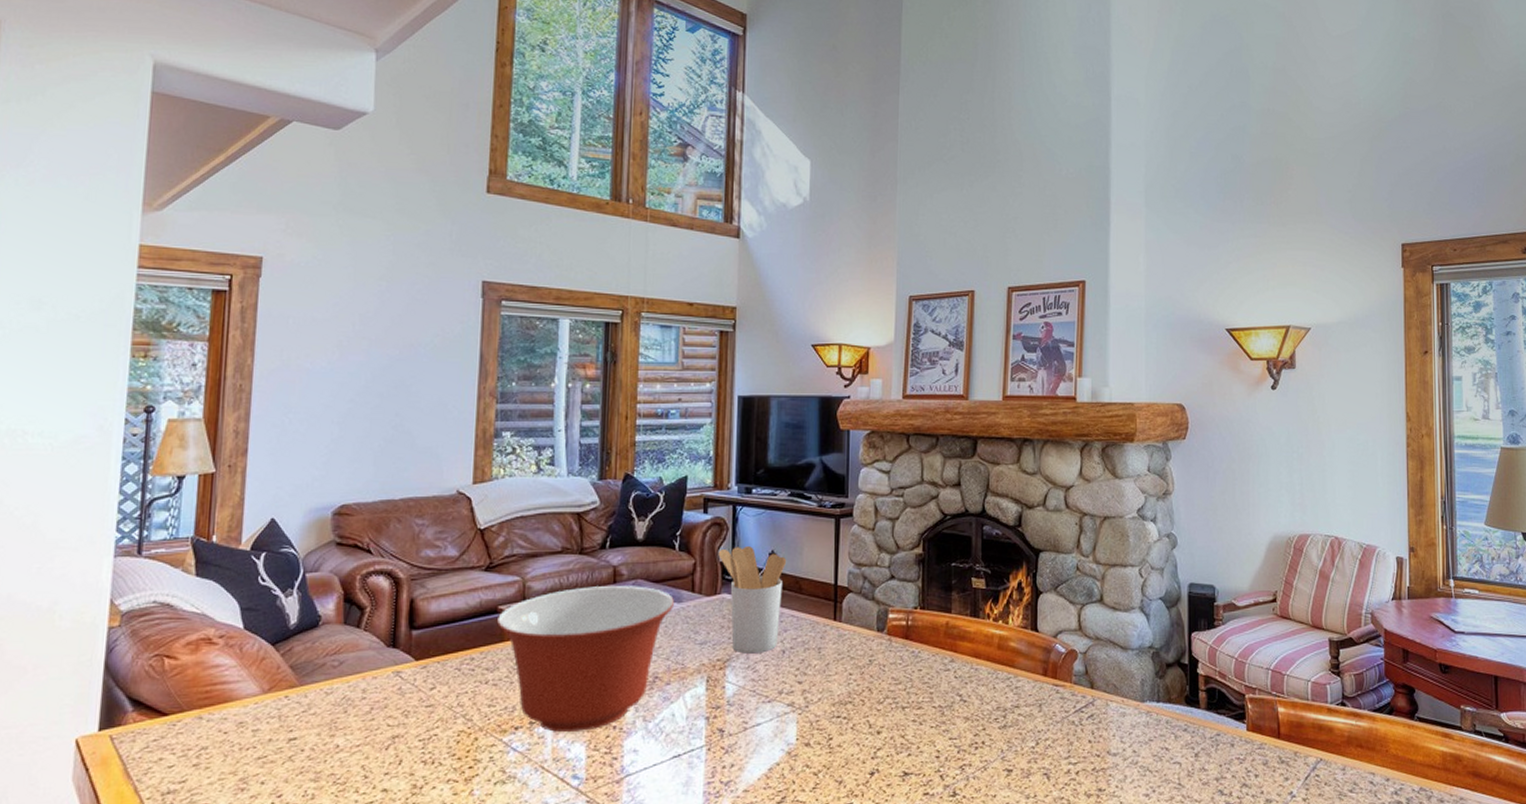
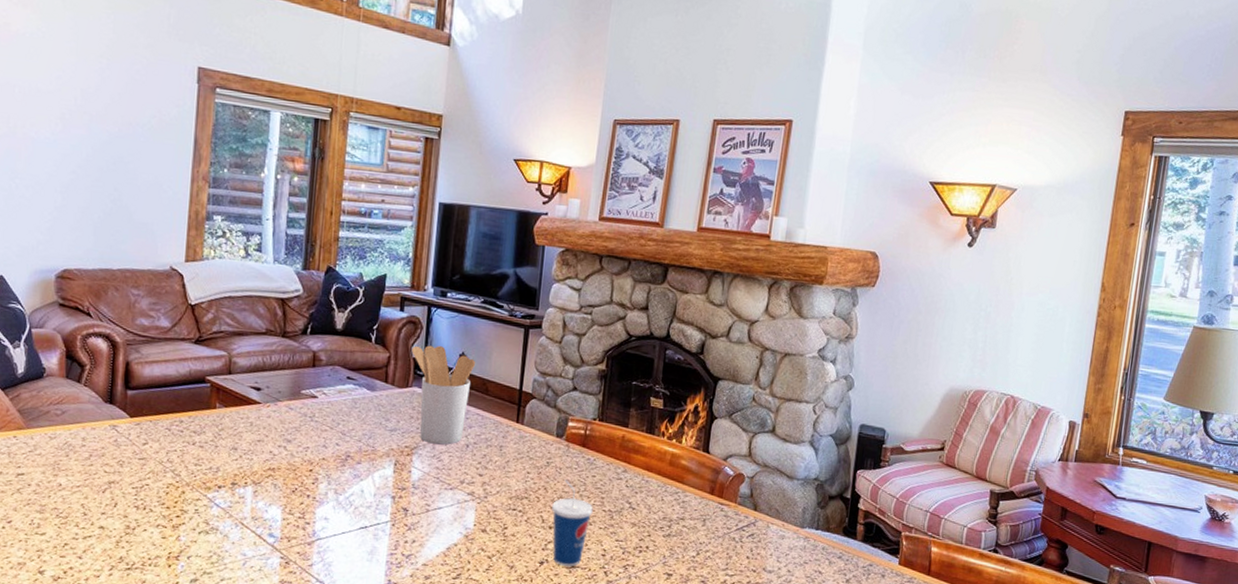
mixing bowl: present [496,586,675,733] -> none [204,367,369,497]
cup: none [878,677,922,774] -> present [552,480,593,567]

